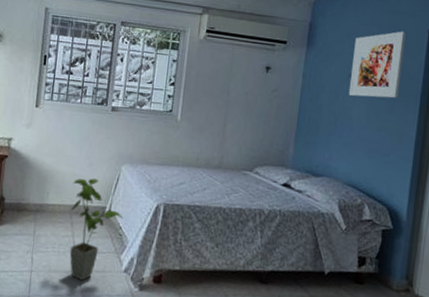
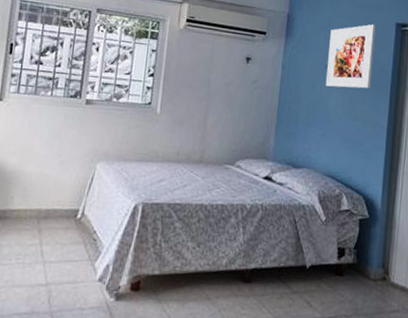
house plant: present [69,178,123,281] -> none [36,178,98,294]

